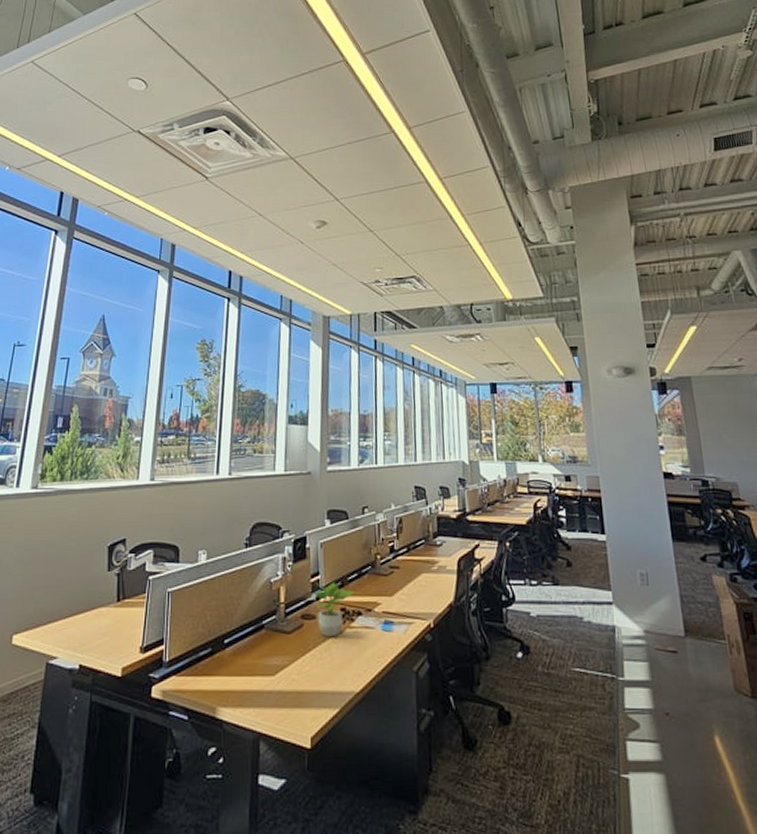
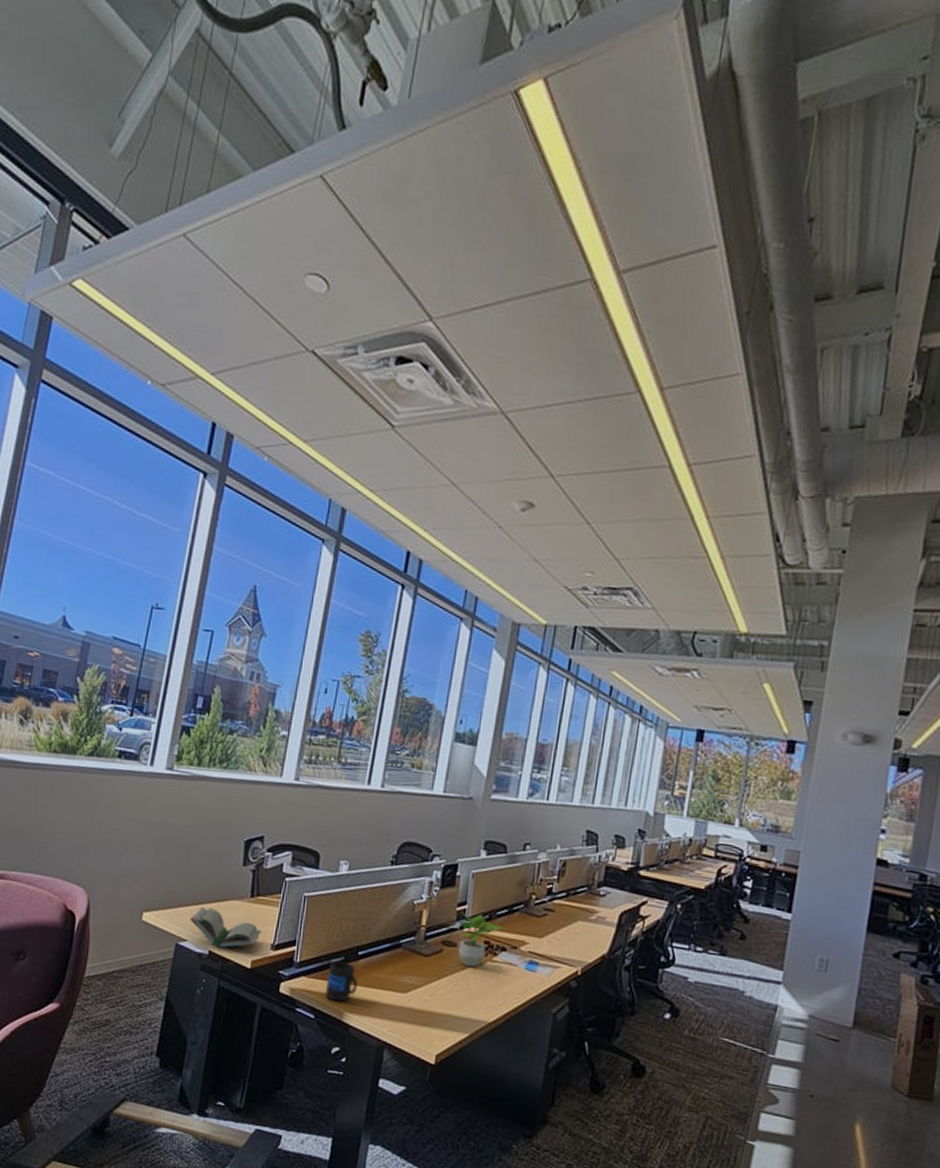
book: none [58,619,129,660] -> present [189,906,261,948]
mug: none [196,653,228,697] -> present [325,961,358,1002]

